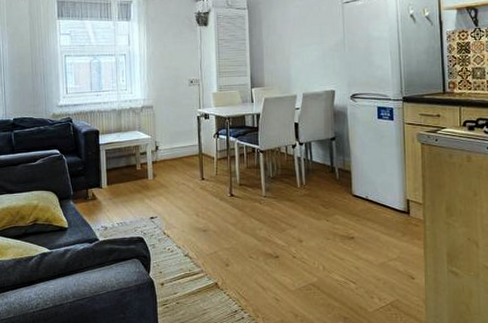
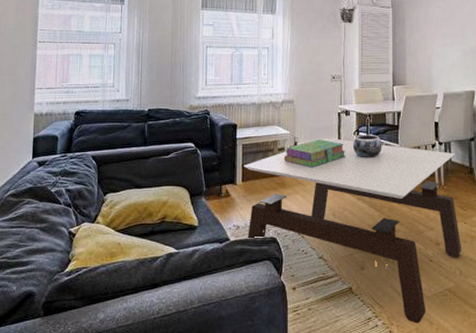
coffee table: none [108,141,325,316] -> present [244,137,462,324]
stack of books: none [146,143,206,171] -> present [283,140,345,168]
decorative bowl: none [213,137,243,160] -> present [352,135,382,158]

